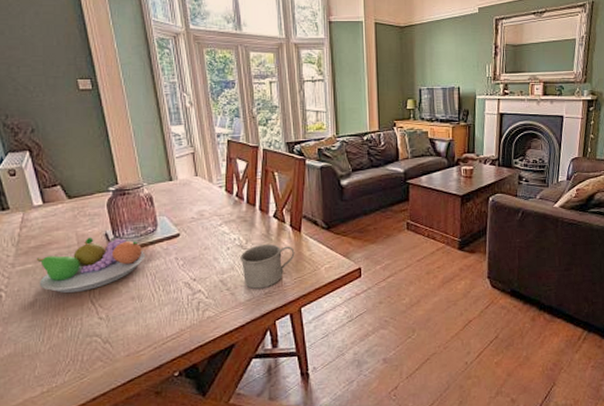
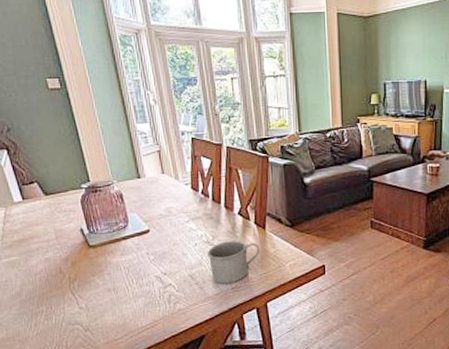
fruit bowl: present [36,237,146,293] -> none [19,232,119,284]

